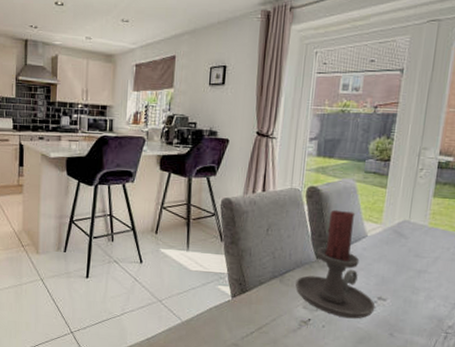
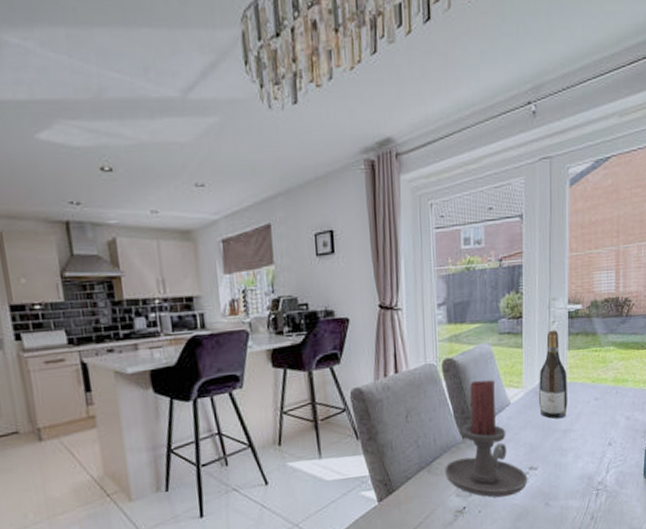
wine bottle: none [395,176,429,259] -> present [538,330,568,419]

